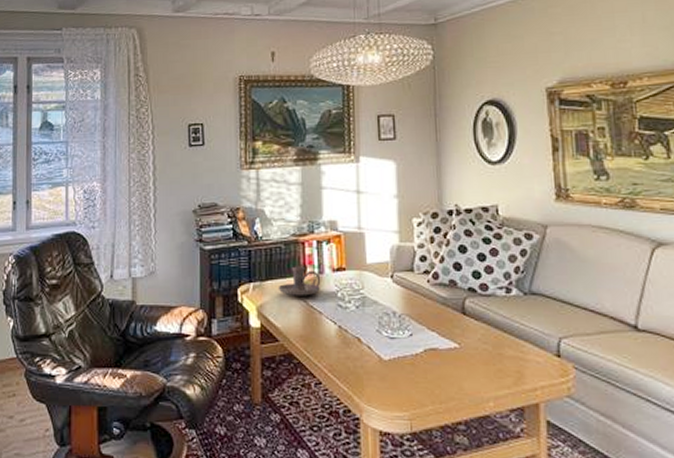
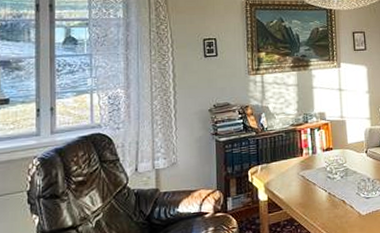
candle holder: present [278,266,321,296] -> none [281,149,314,173]

